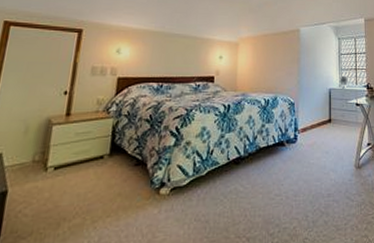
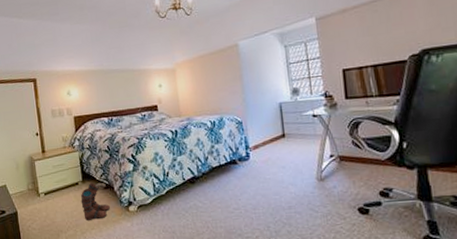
boots: none [100,157,138,205] -> present [80,182,110,220]

